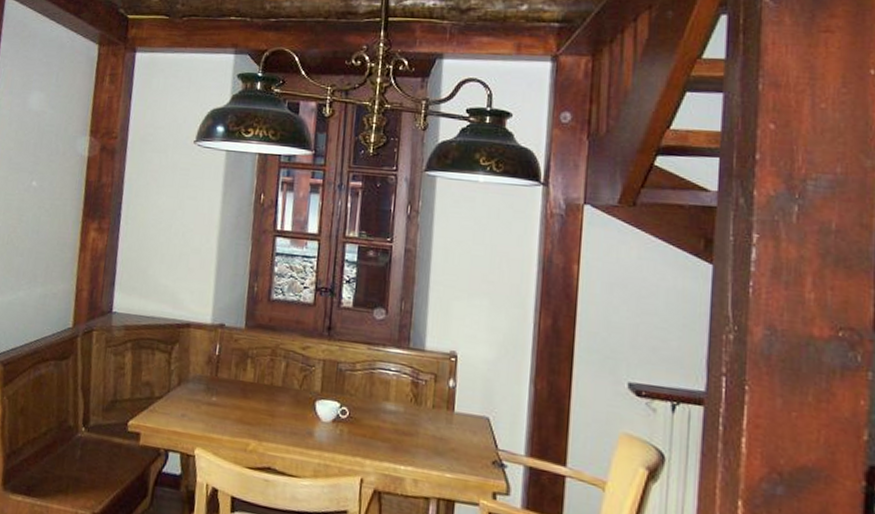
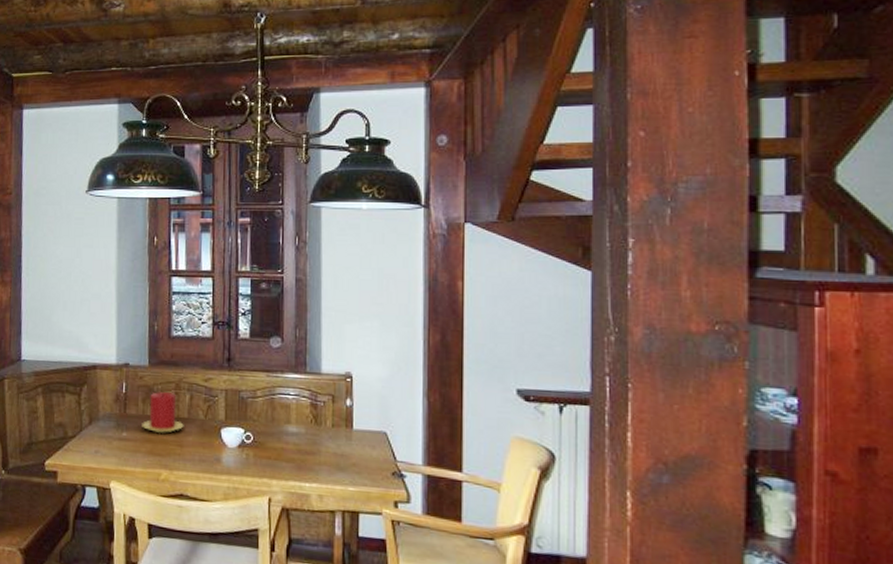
candle: none [233,356,277,402] -> present [142,392,184,434]

